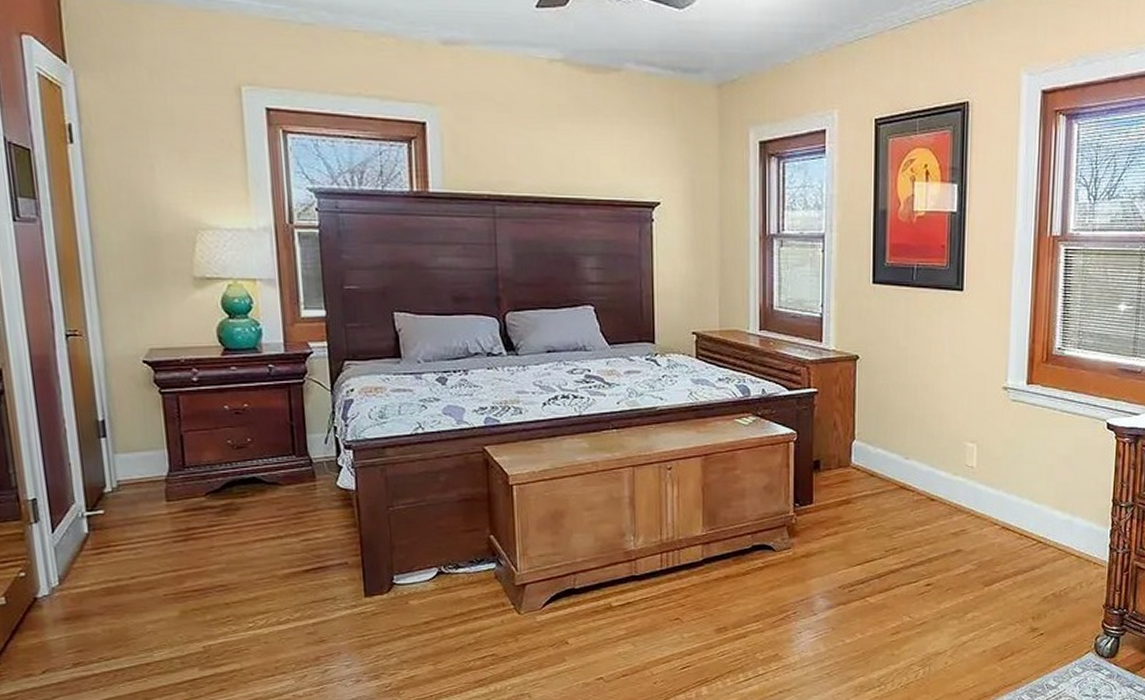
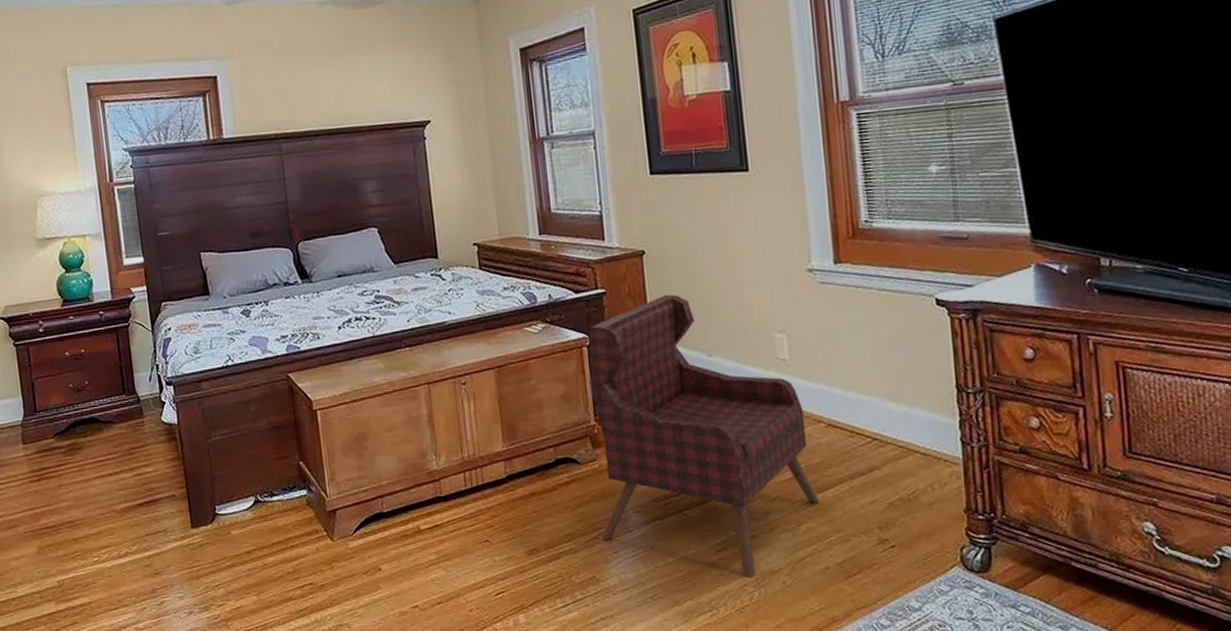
armchair: none [788,398,985,659] -> present [589,294,819,579]

